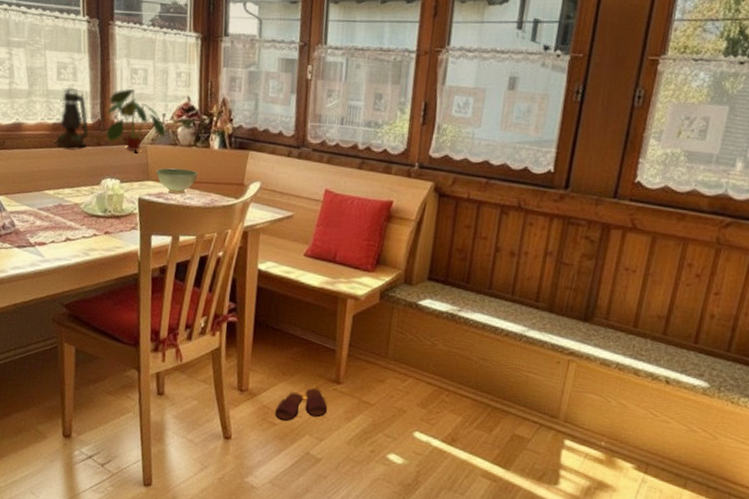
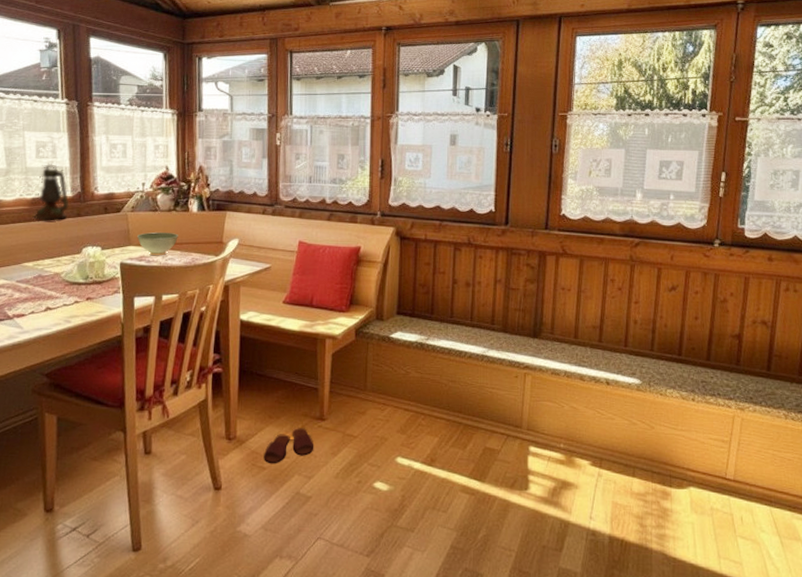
plant: present [106,88,166,151] -> none [86,162,146,219]

